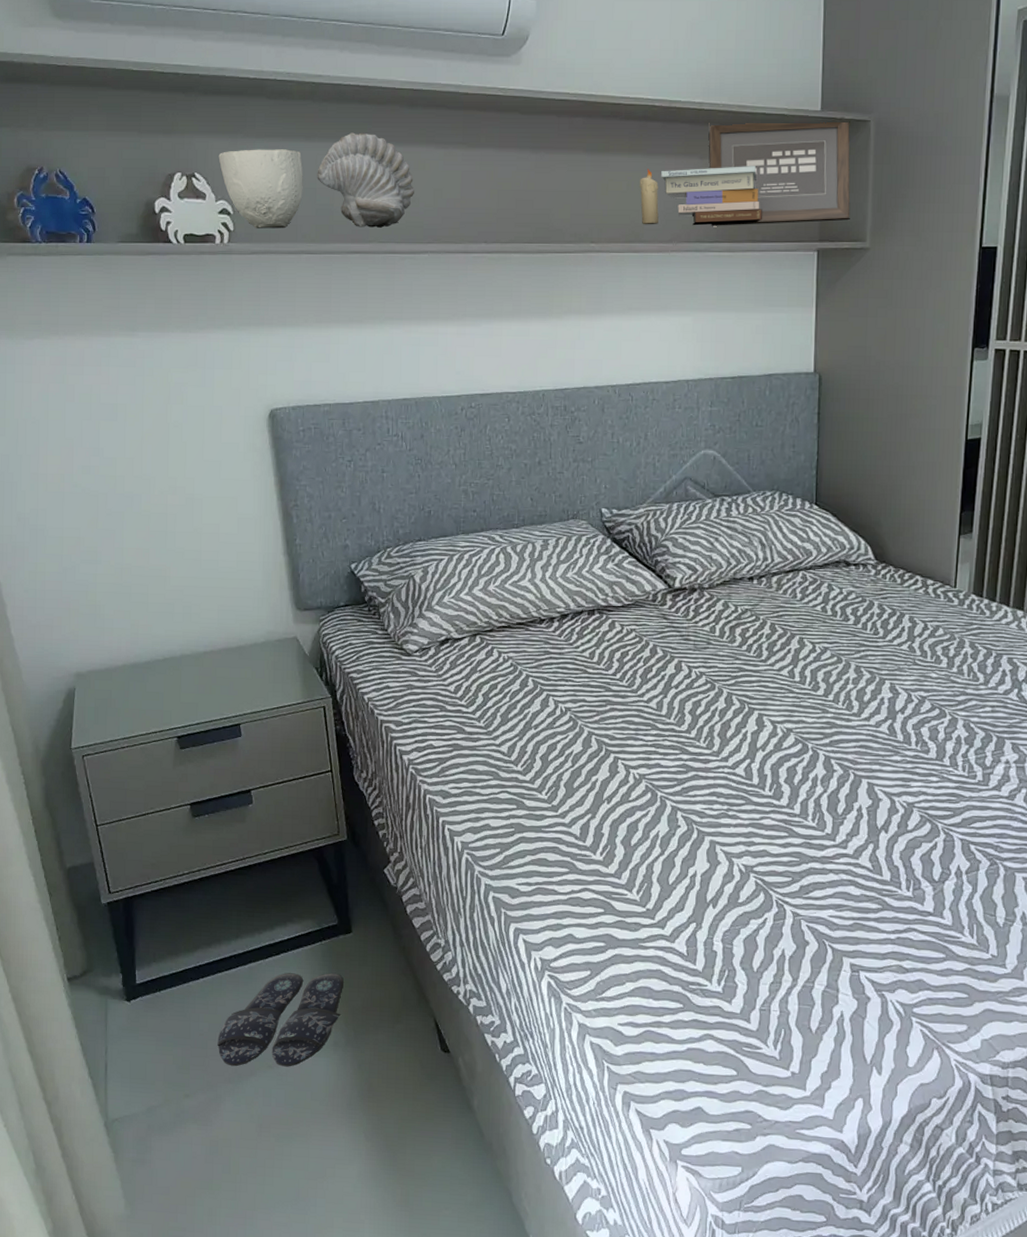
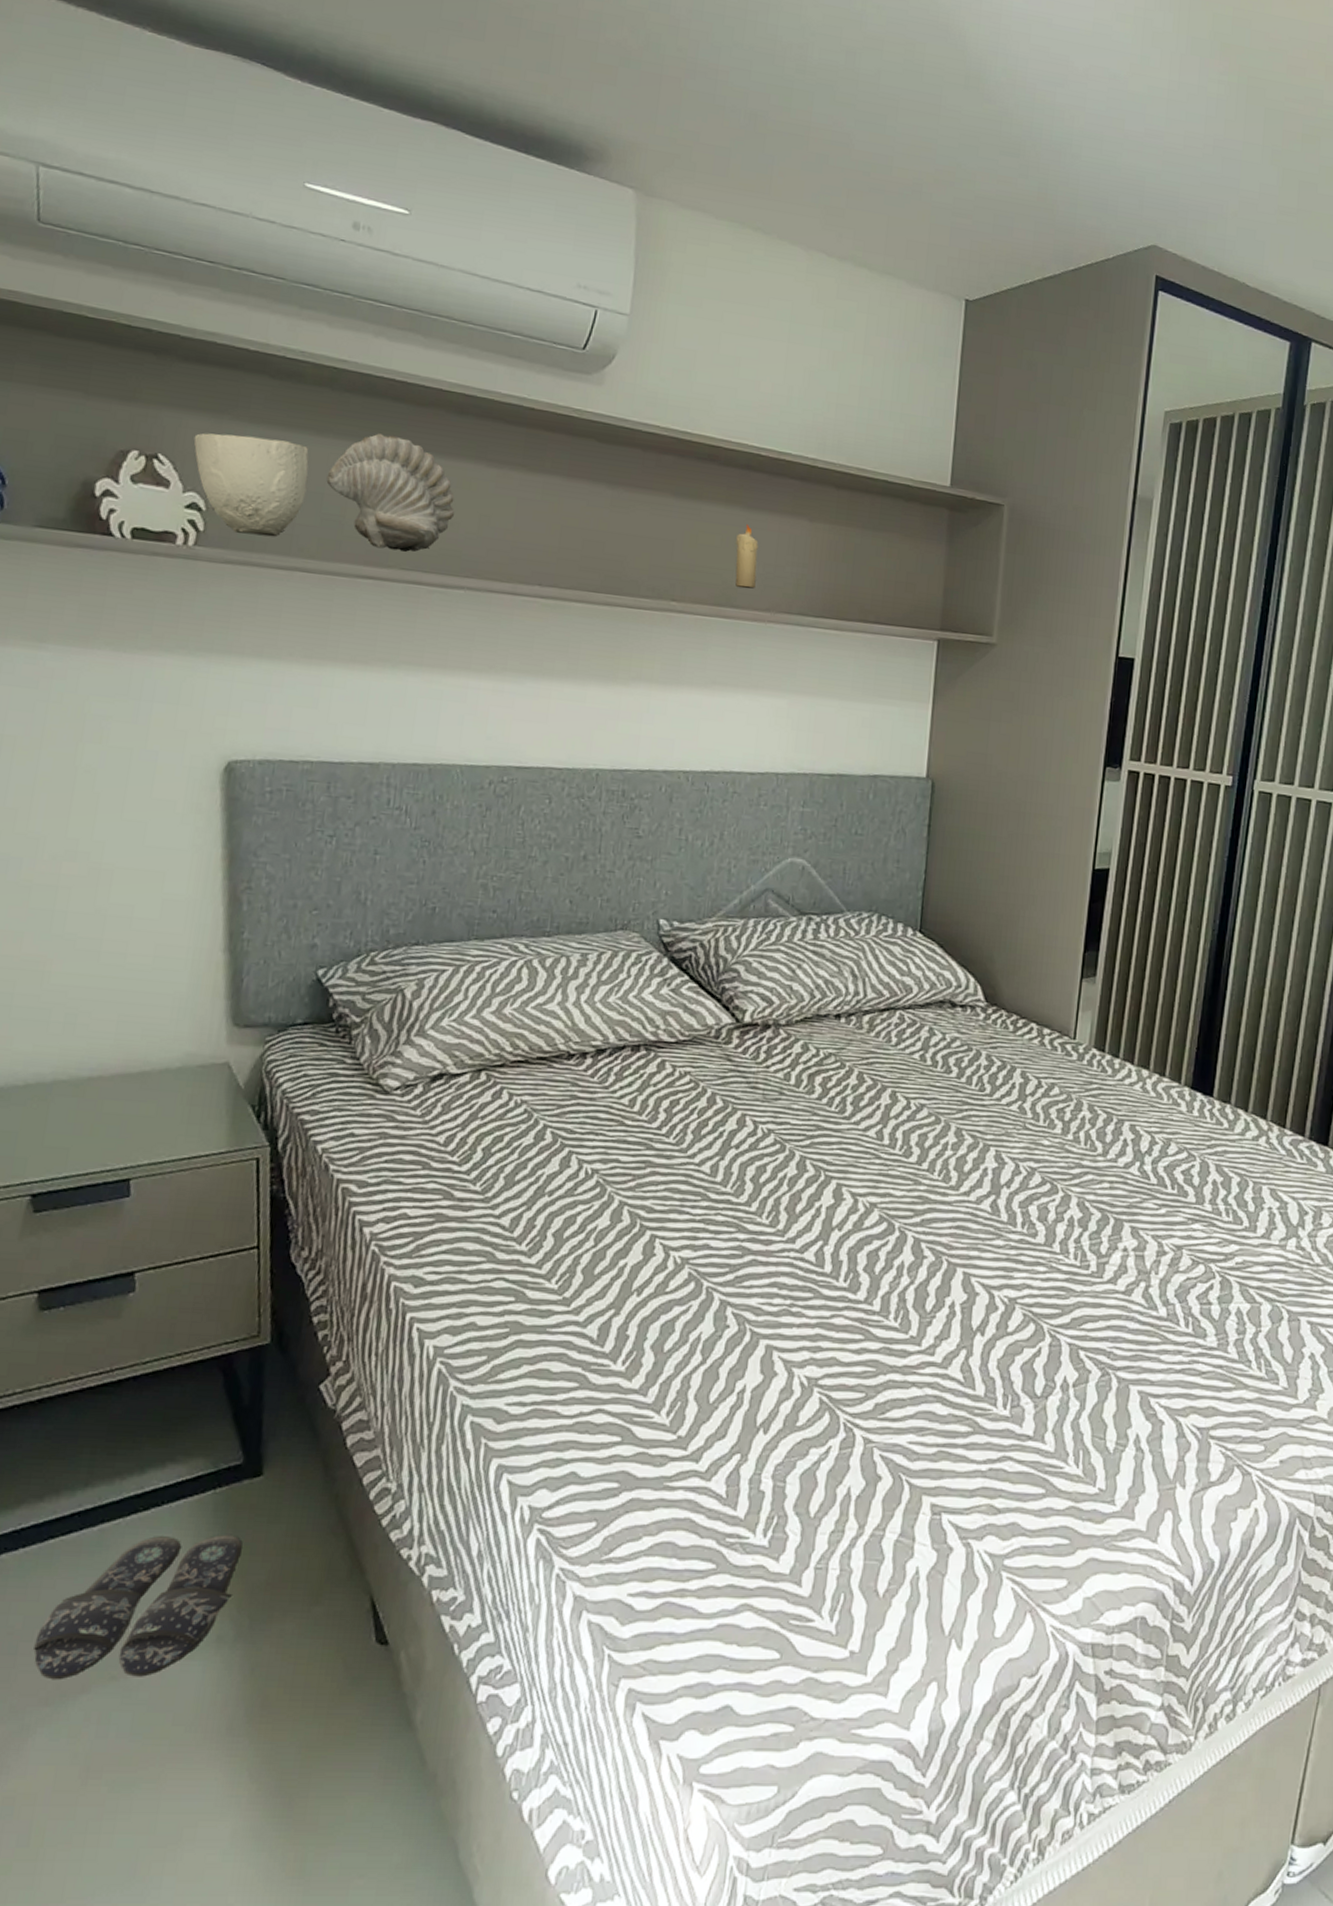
books: present [661,166,763,226] -> none [762,528,879,601]
picture frame: present [708,122,850,226] -> none [817,483,981,611]

